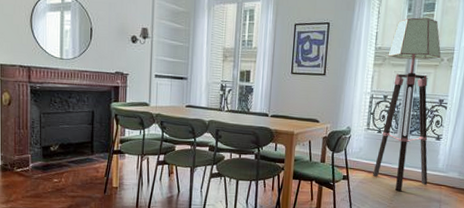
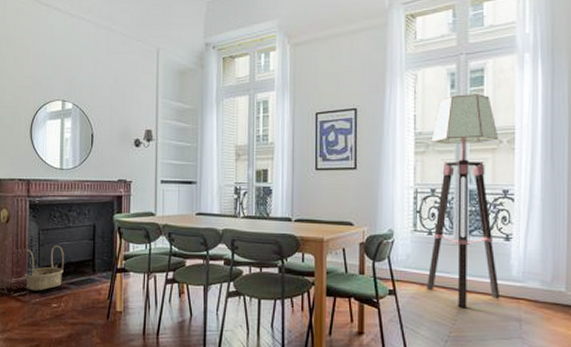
basket: none [25,127,65,168] -> present [22,245,65,291]

